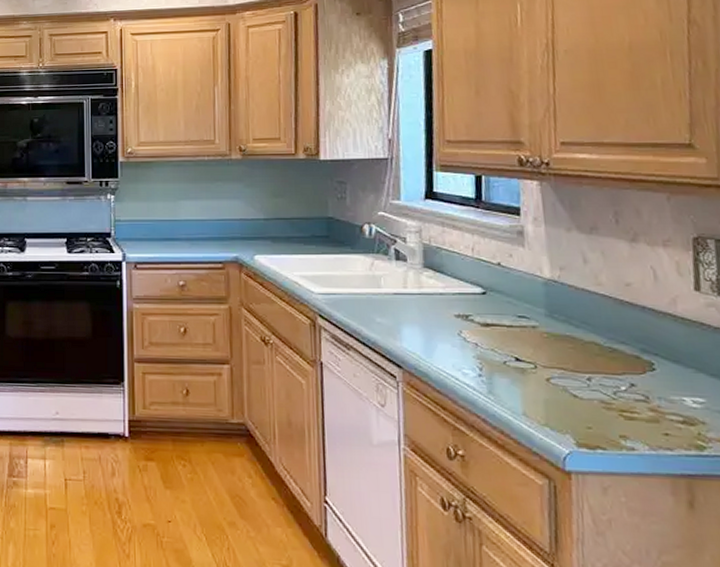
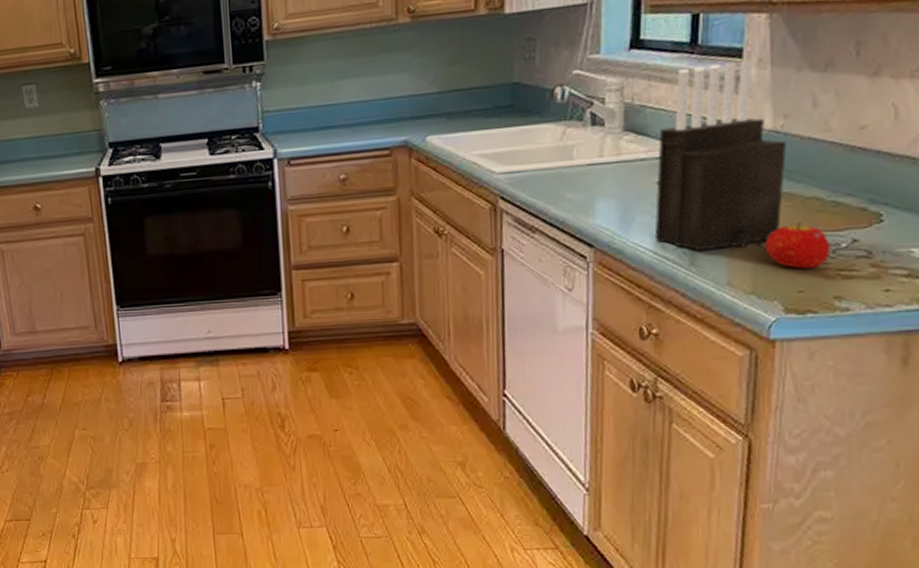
knife block: none [454,218,566,382] -> present [654,59,786,252]
fruit: none [553,363,613,407] -> present [765,222,831,269]

